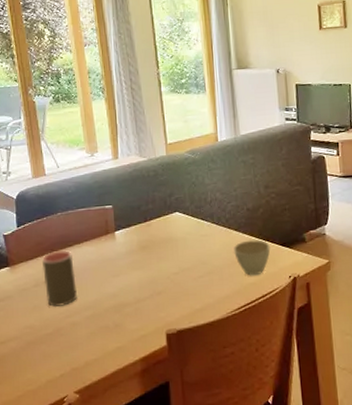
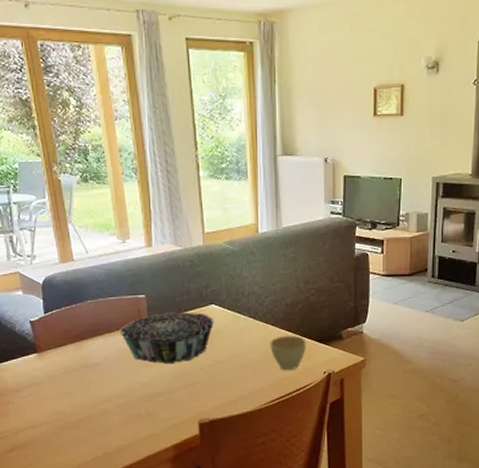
cup: present [41,250,77,308] -> none [71,339,109,395]
decorative bowl: none [88,220,179,274] -> present [119,312,214,365]

